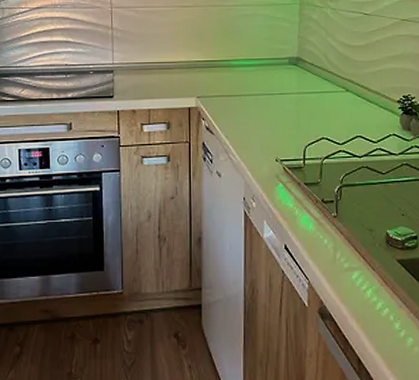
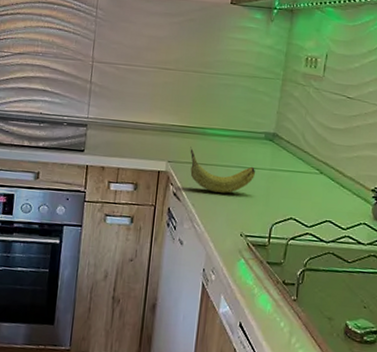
fruit: none [217,80,284,122] -> present [190,147,256,193]

